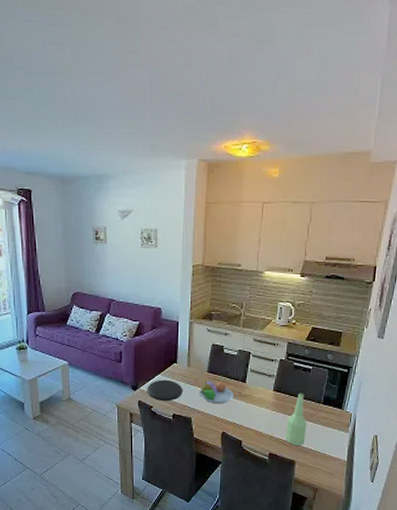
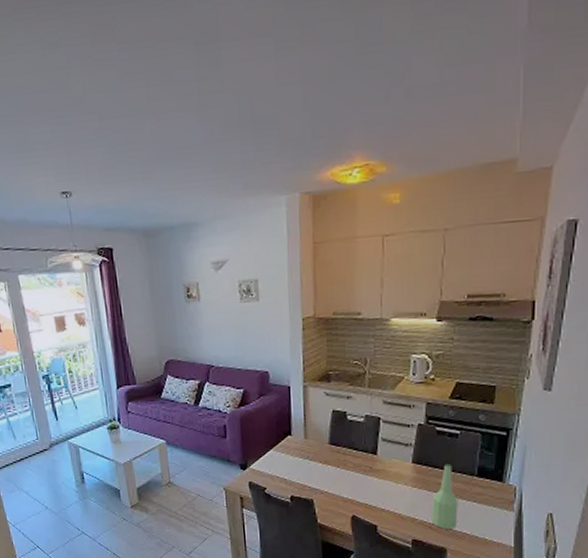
plate: present [147,379,183,402] -> none [258,455,301,482]
fruit bowl: present [200,381,234,404] -> none [321,453,363,482]

